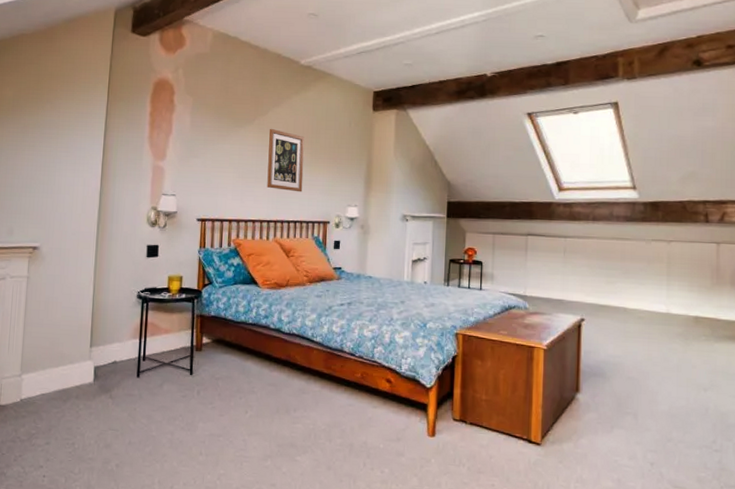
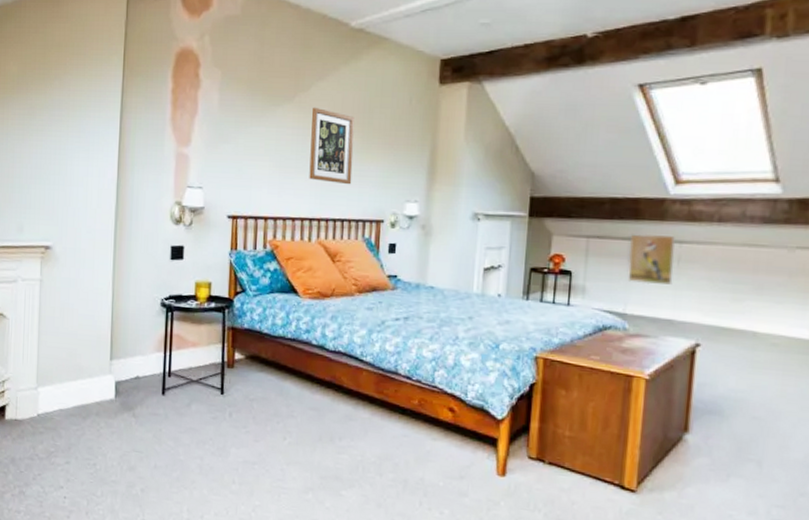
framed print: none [525,230,561,271] -> present [628,233,675,285]

